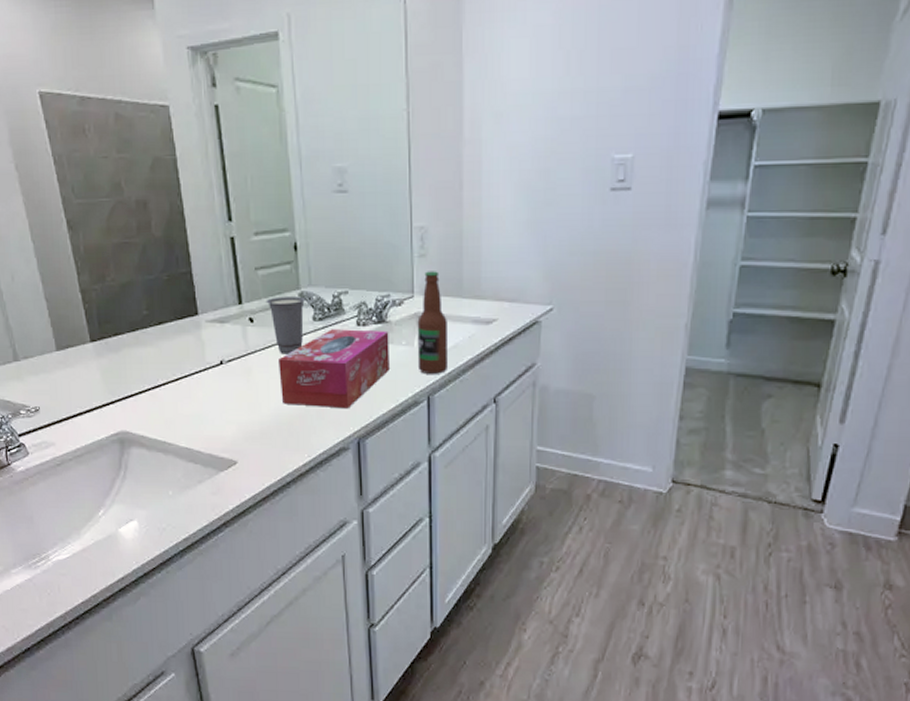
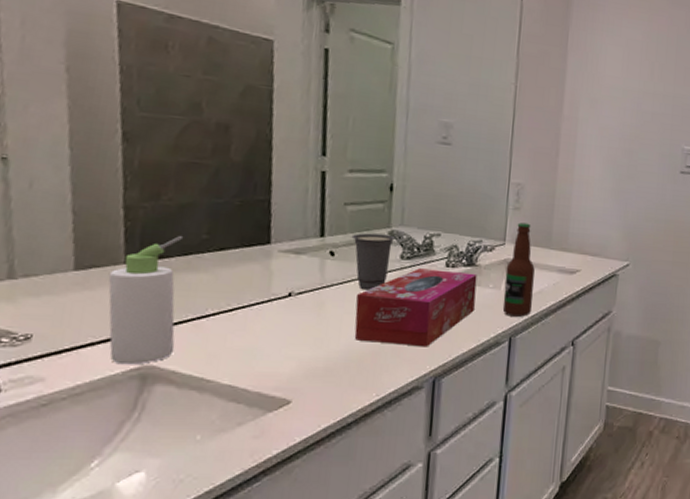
bottle: none [81,314,140,431] -> present [108,236,184,365]

